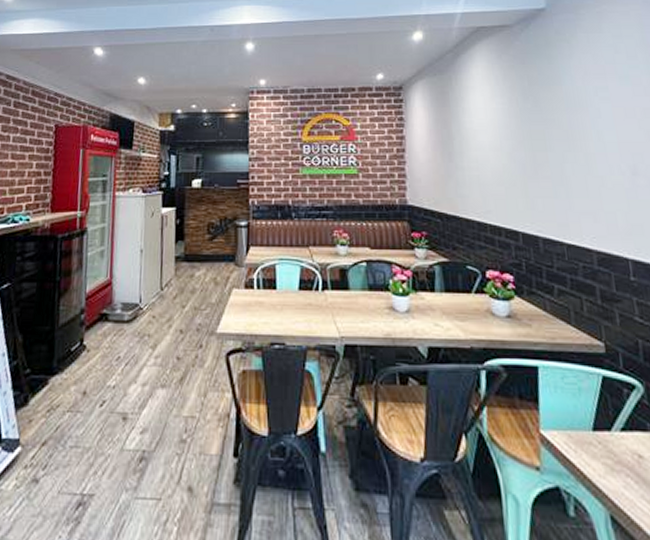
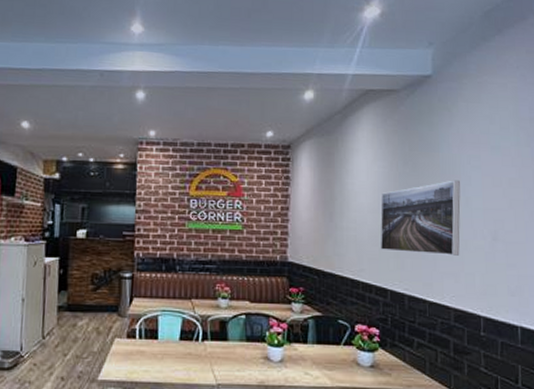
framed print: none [503,113,597,193] -> present [380,180,461,256]

